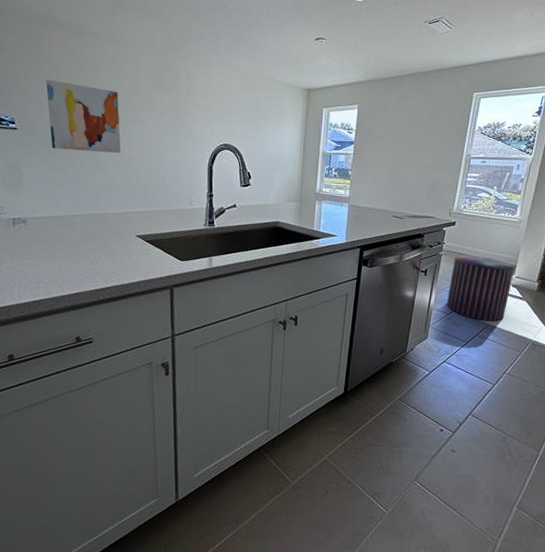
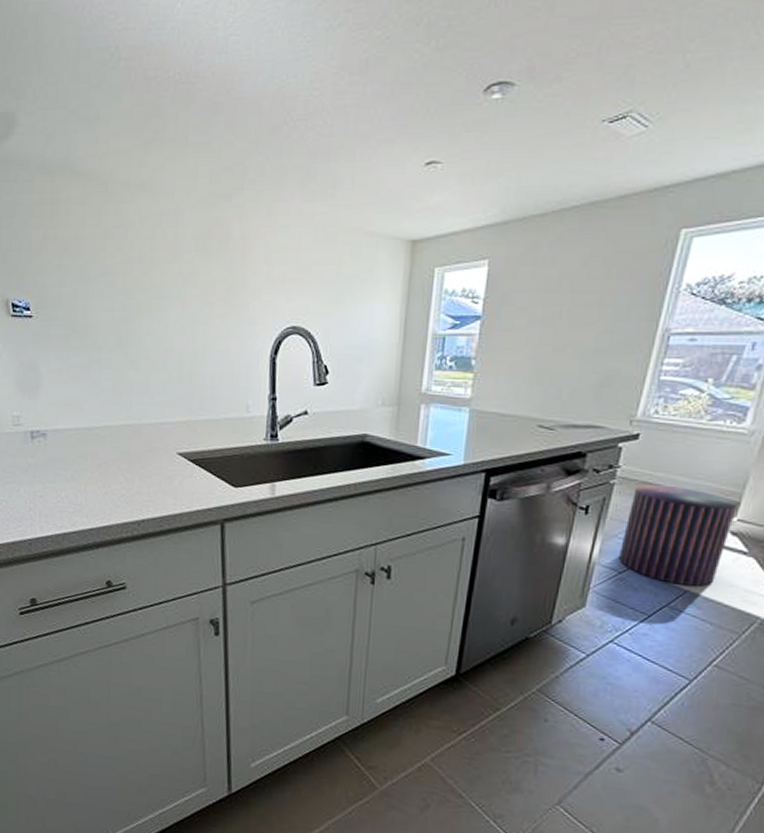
wall art: present [46,79,121,153] -> none [64,249,157,343]

